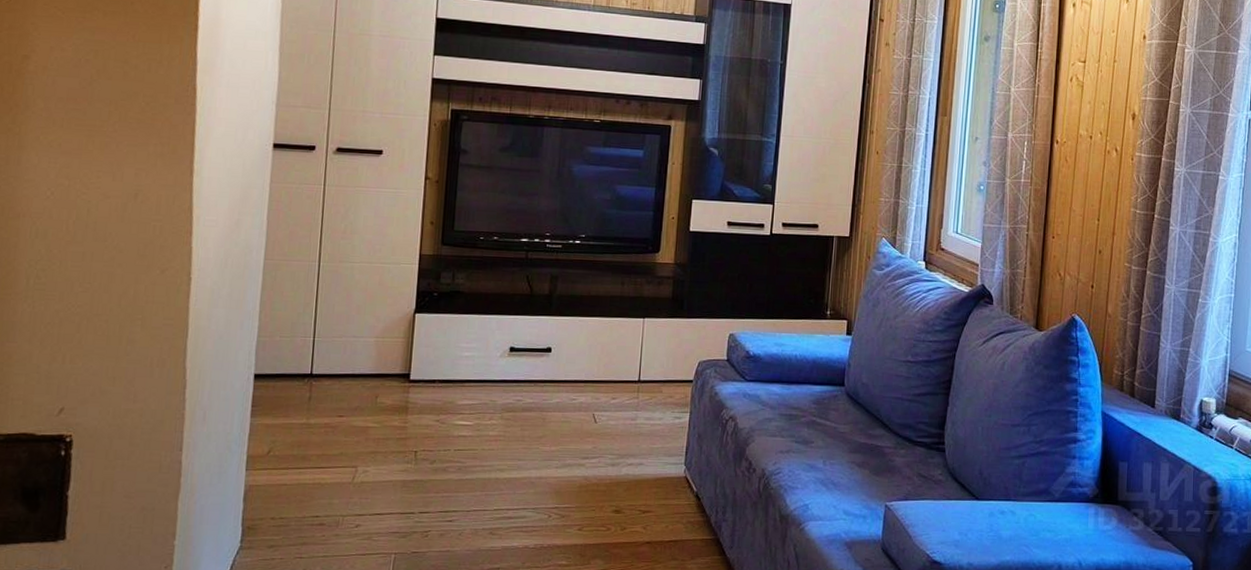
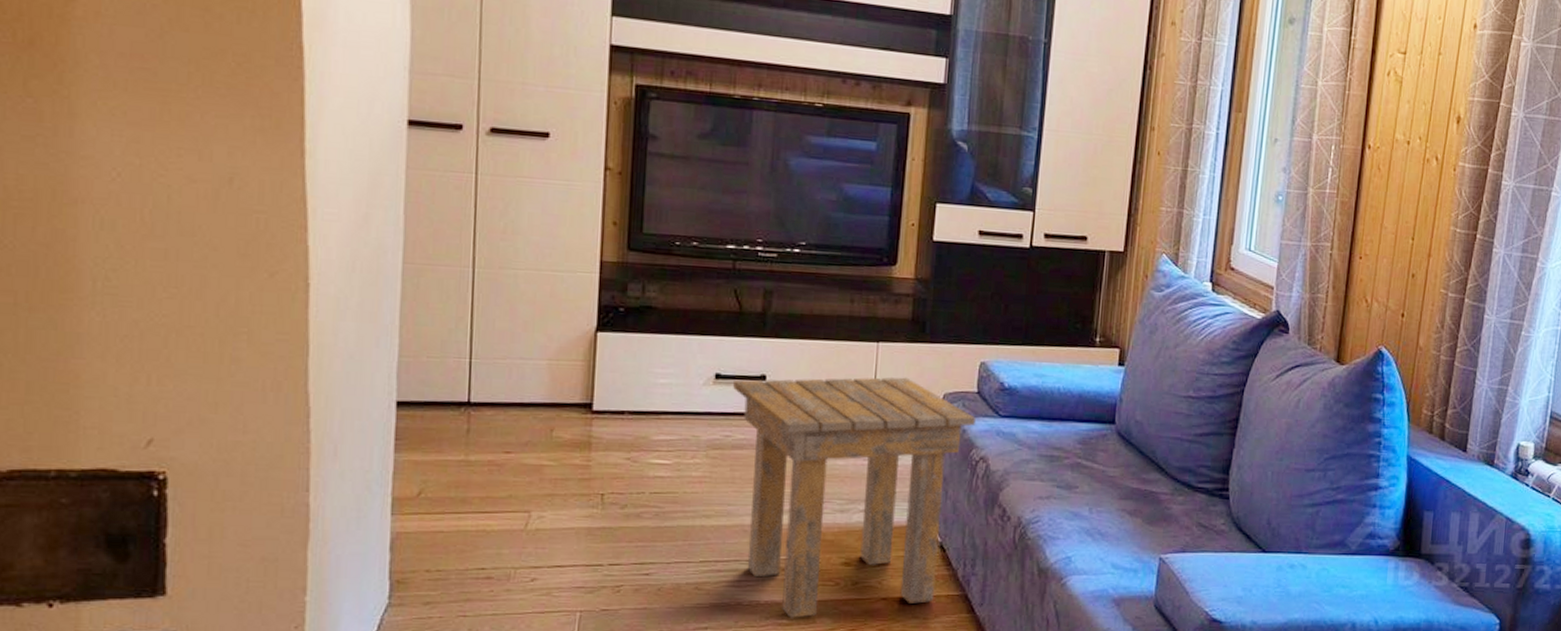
side table: none [524,347,725,560] -> present [733,377,975,618]

